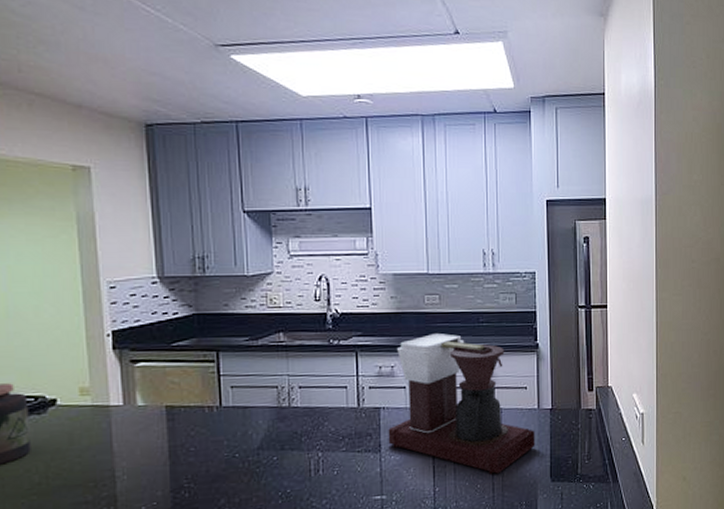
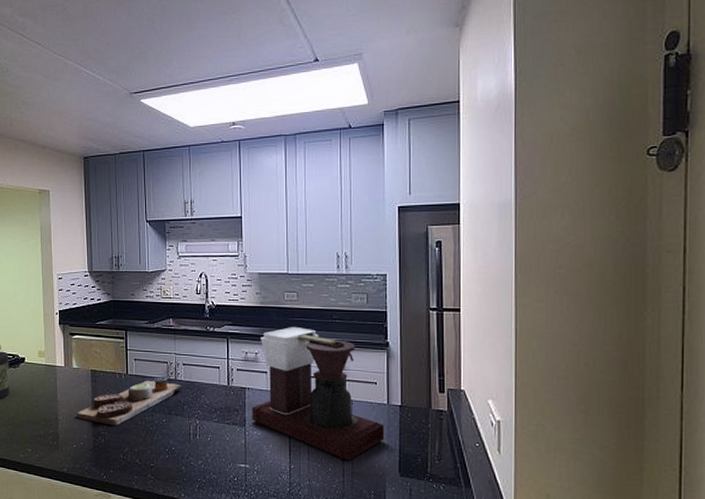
cutting board: none [144,405,298,474] -> present [76,377,182,426]

